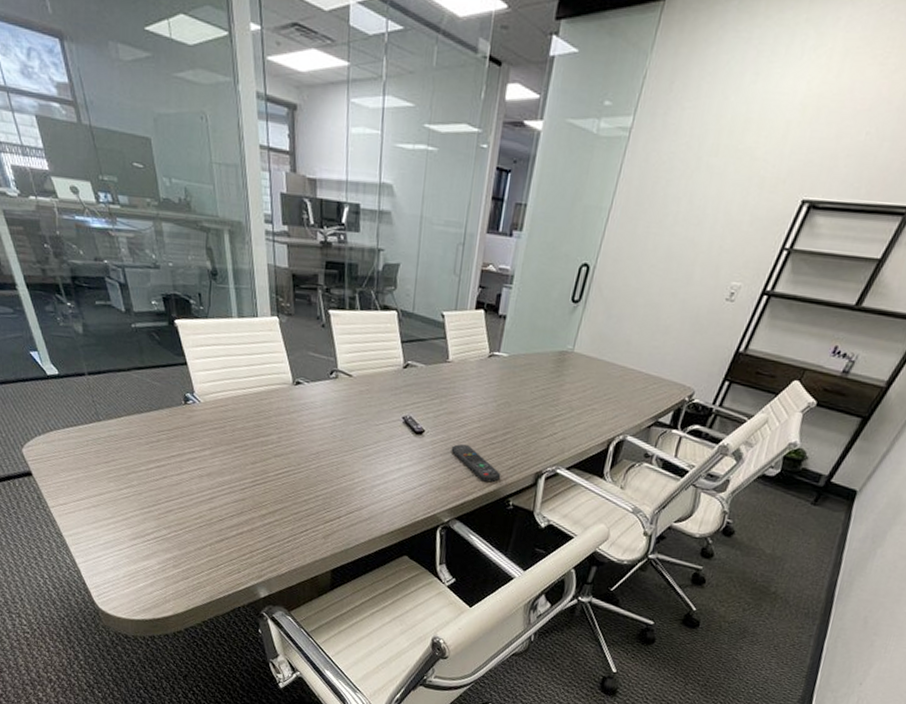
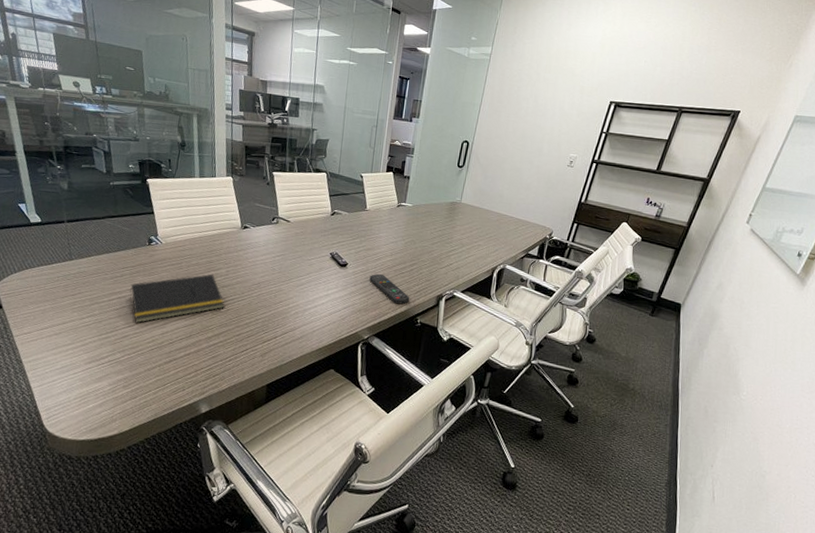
notepad: none [169,440,279,497] -> present [130,274,225,324]

